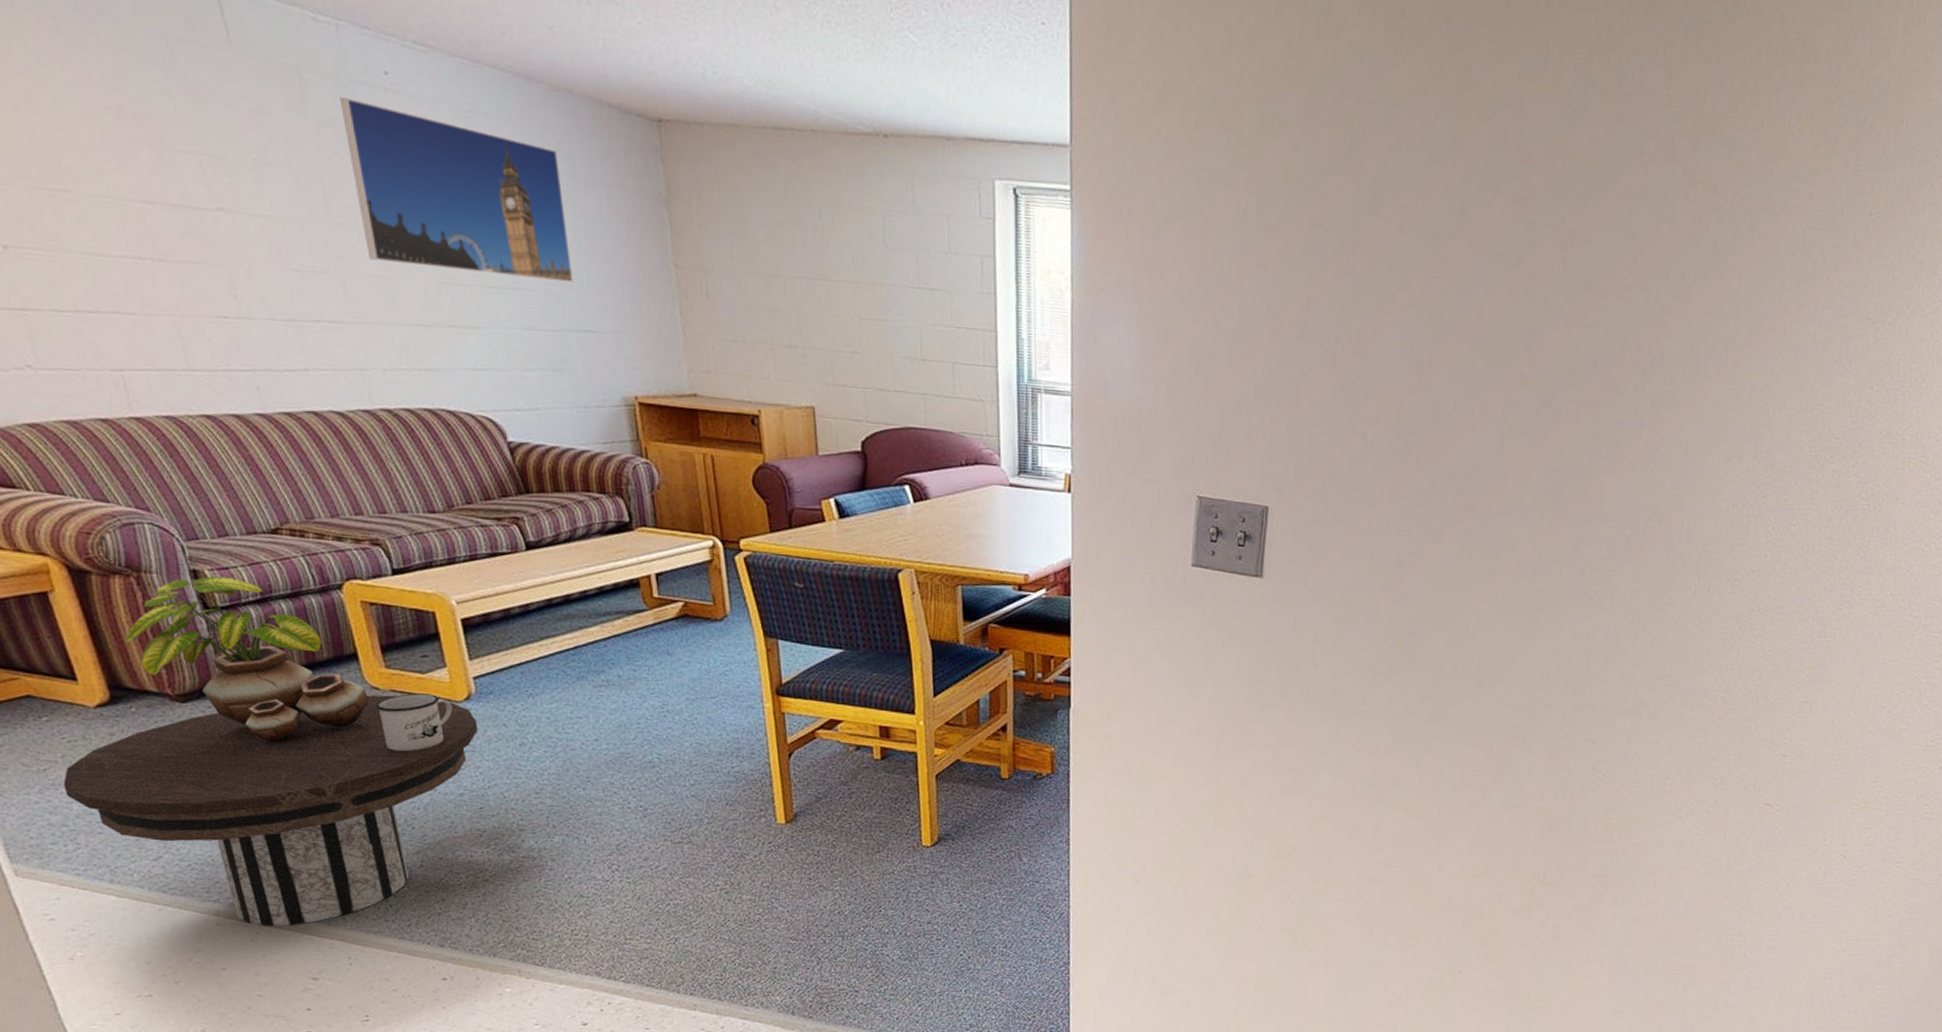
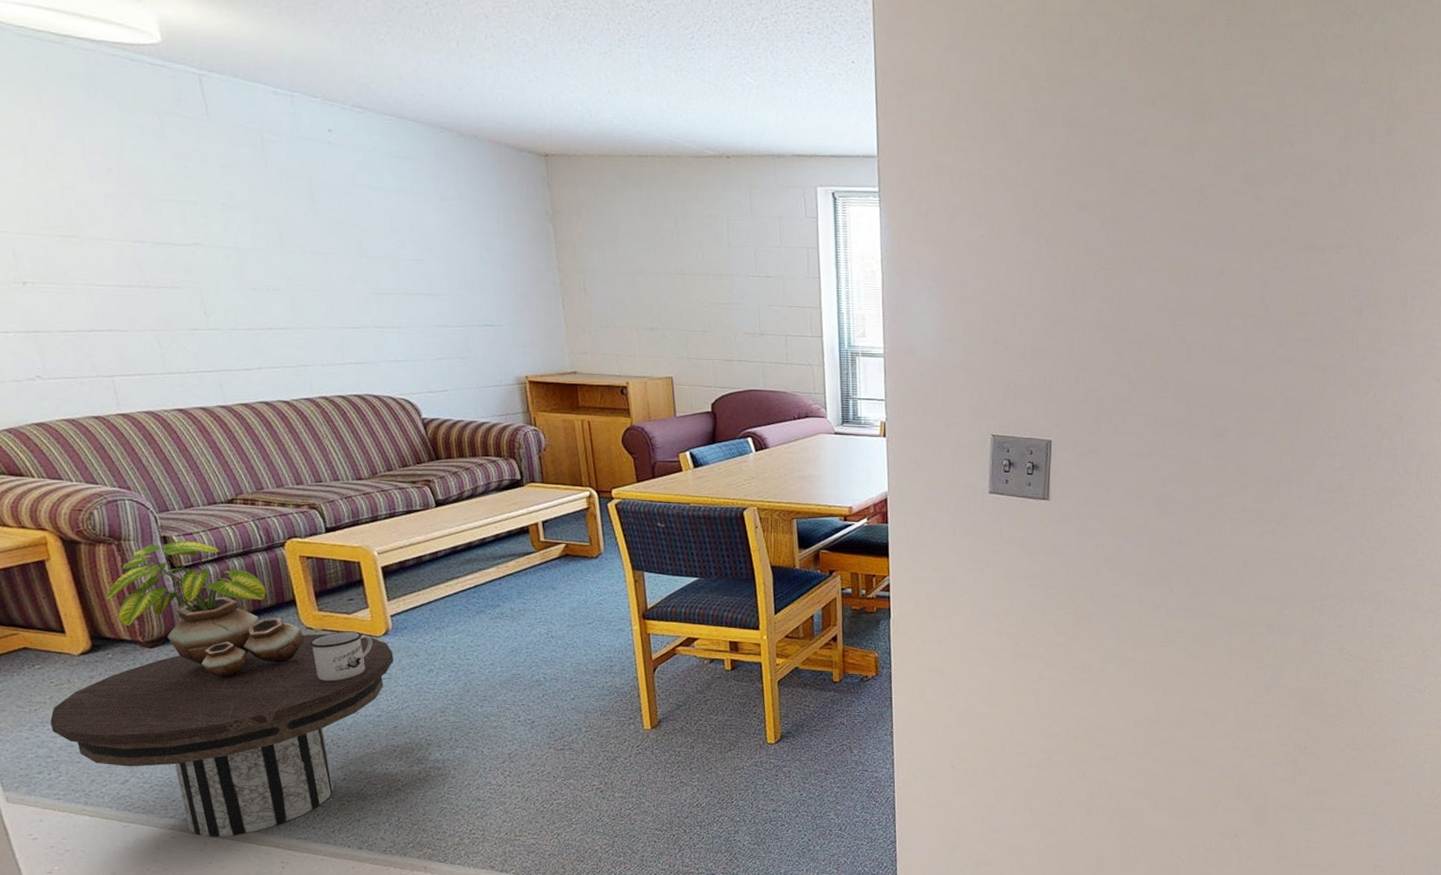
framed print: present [339,97,573,283] -> none [293,151,476,287]

